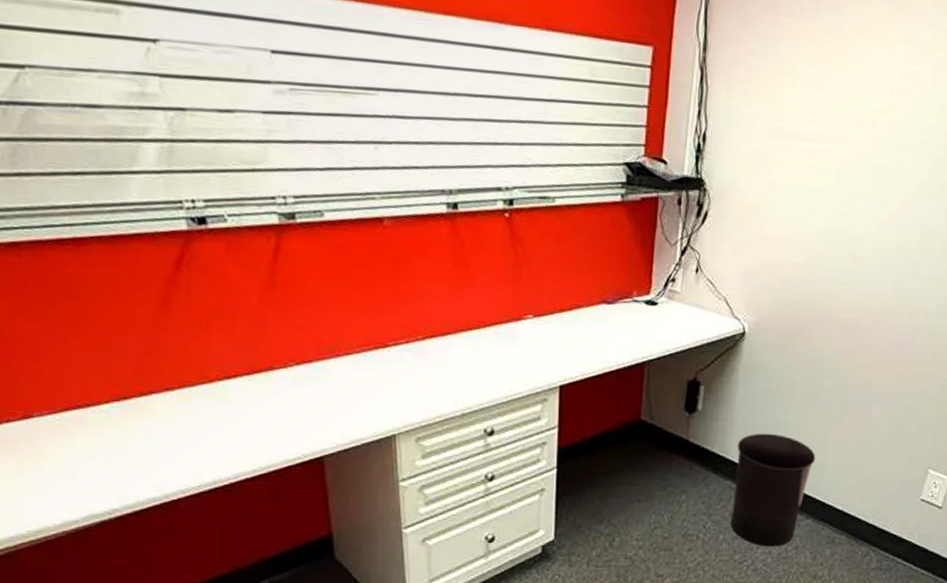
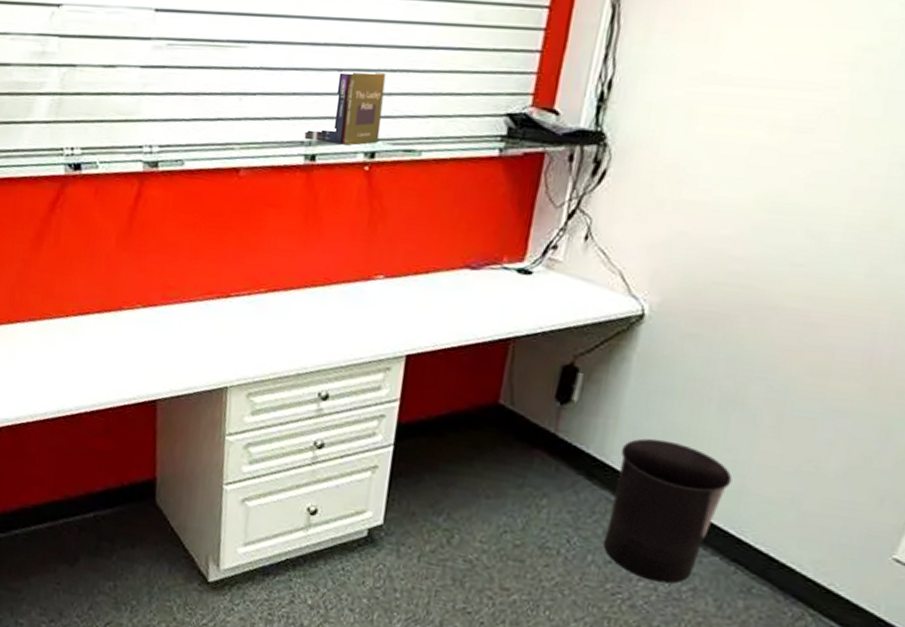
books: none [444,120,516,194] -> present [304,70,387,146]

